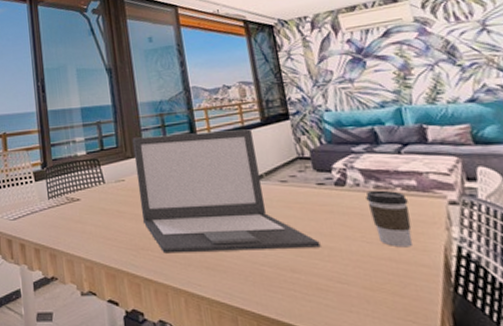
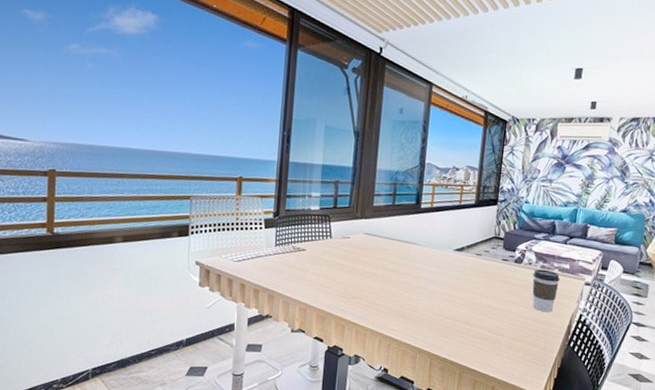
laptop: present [132,129,321,254] -> none [358,201,492,308]

